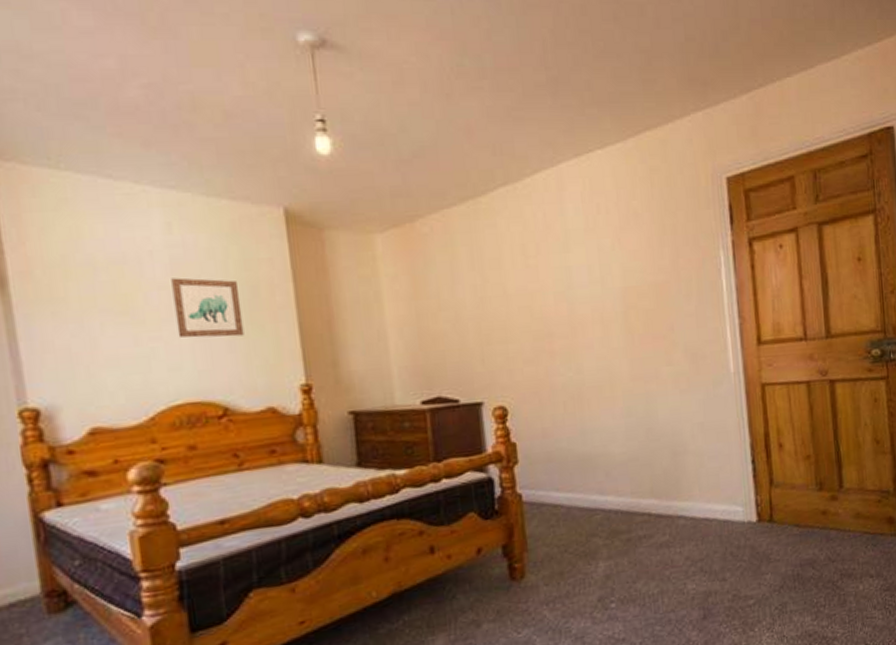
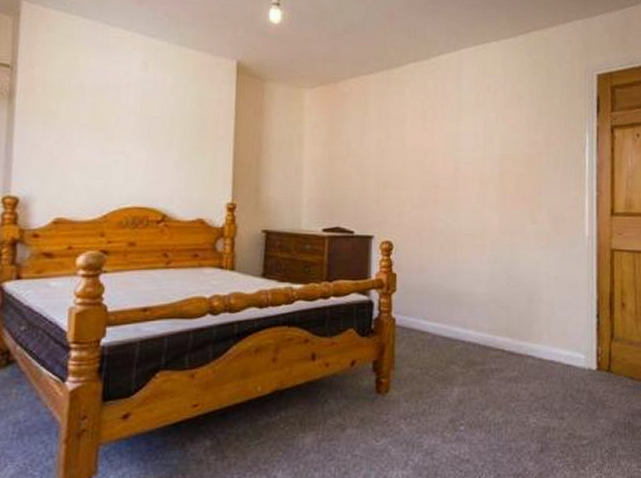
wall art: present [171,277,245,338] -> none [137,106,191,158]

